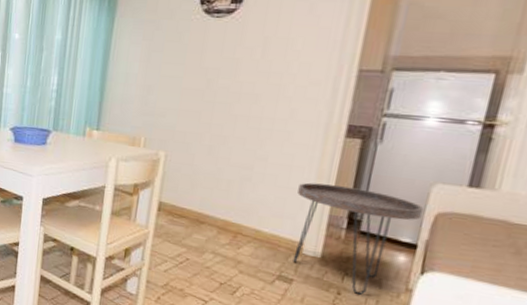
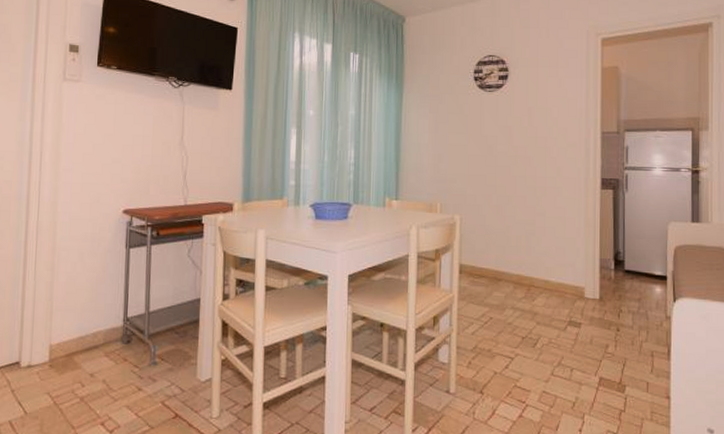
side table: present [293,182,424,295] -> none [573,231,666,328]

